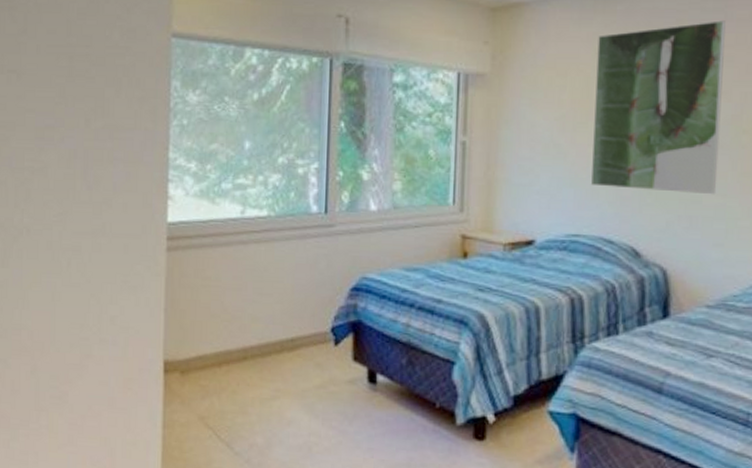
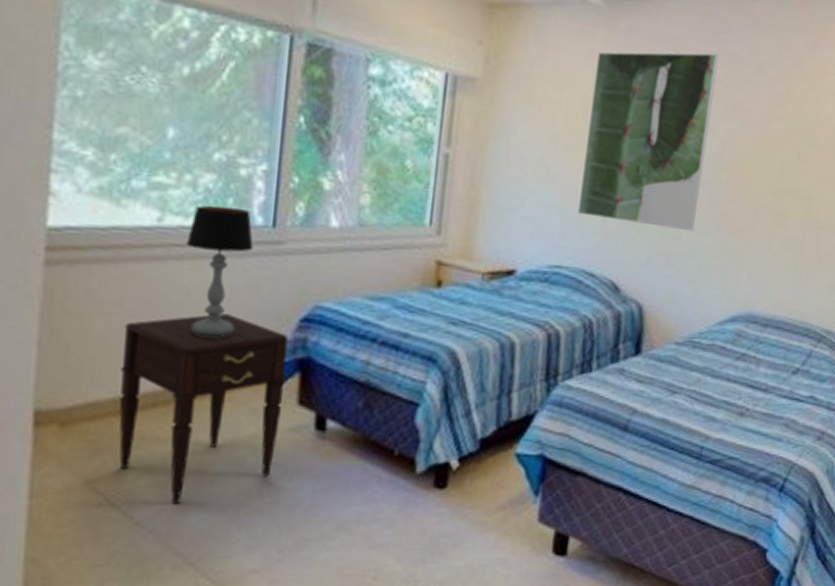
nightstand: none [220,285,343,441] -> present [119,314,289,505]
table lamp: none [262,199,311,305] -> present [186,205,253,338]

